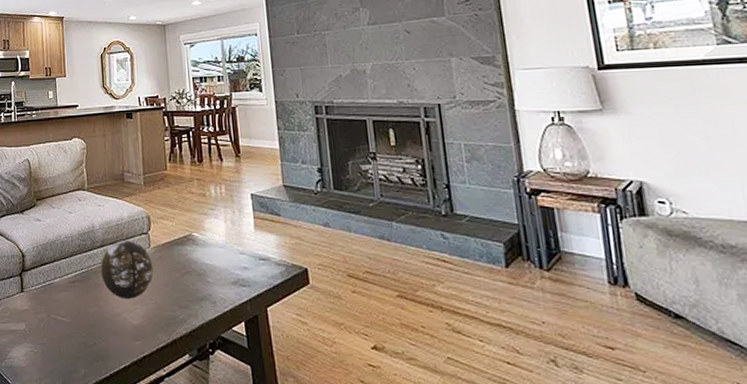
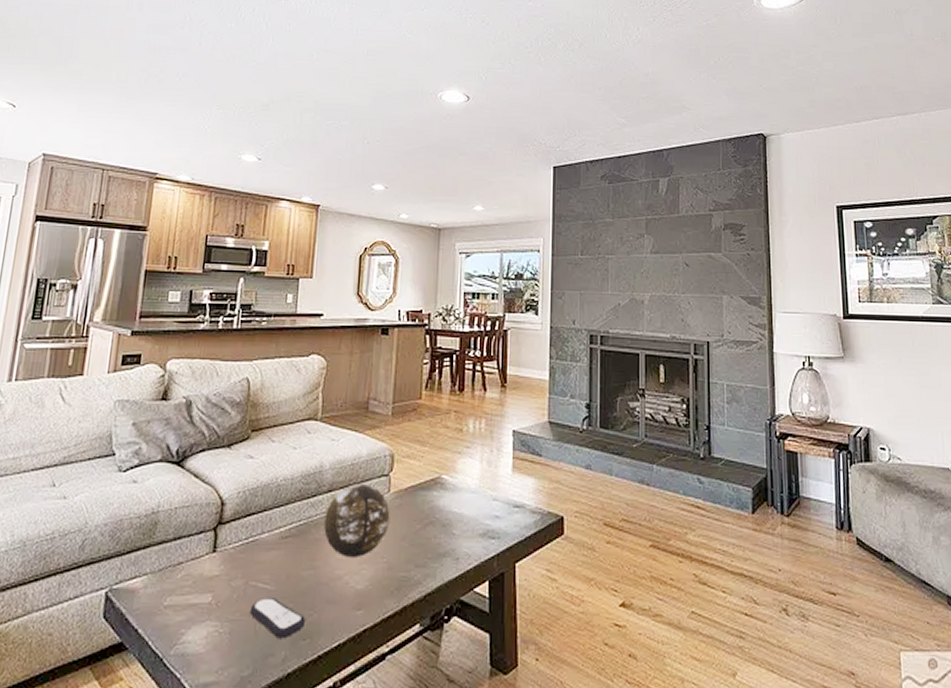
remote control: none [54,328,97,360] -> present [249,598,306,639]

